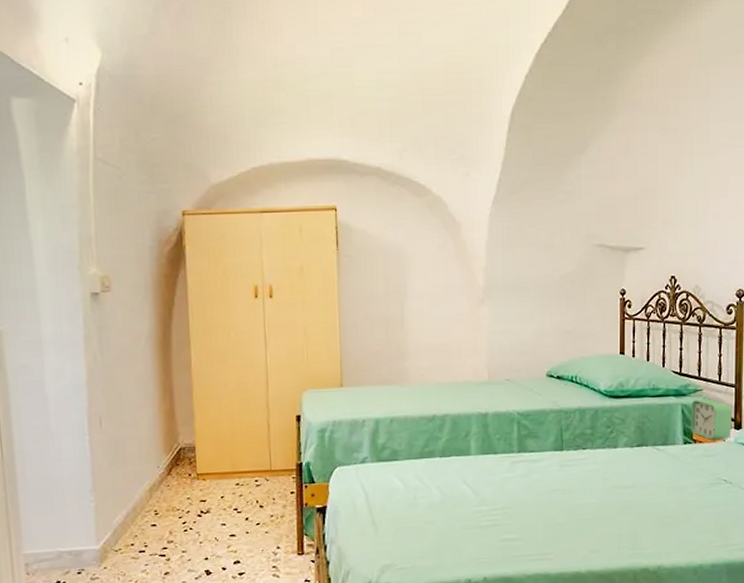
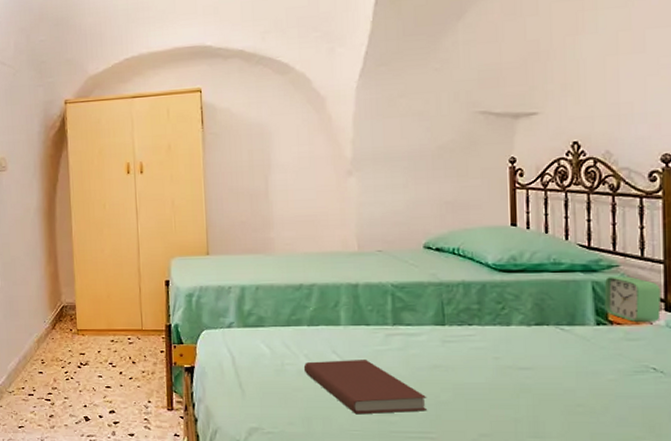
book: none [435,488,547,543] -> present [303,360,428,415]

